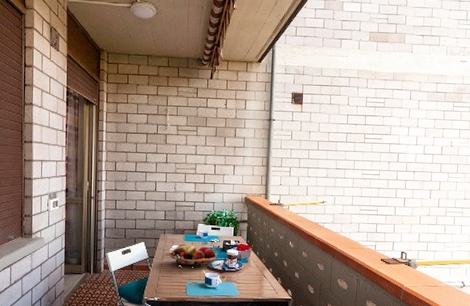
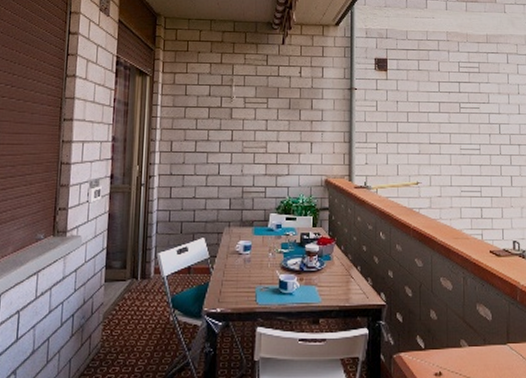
fruit basket: present [169,243,217,267] -> none [235,238,293,267]

